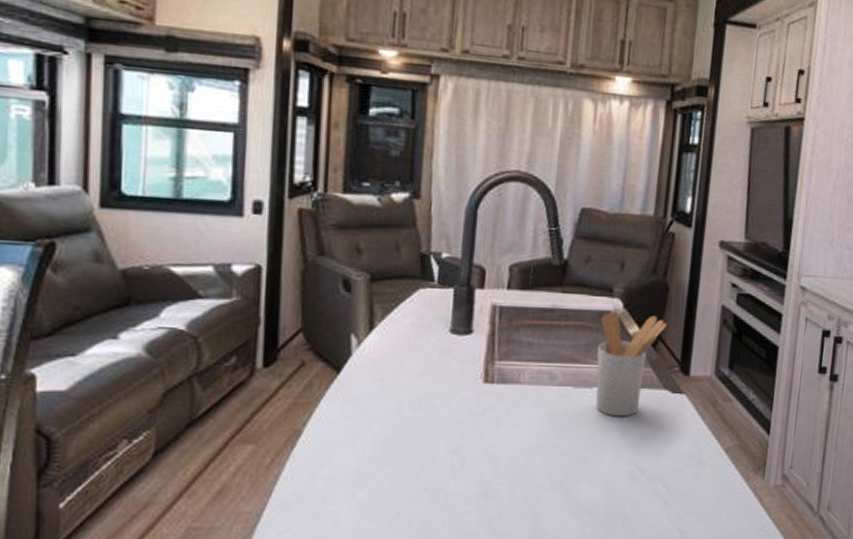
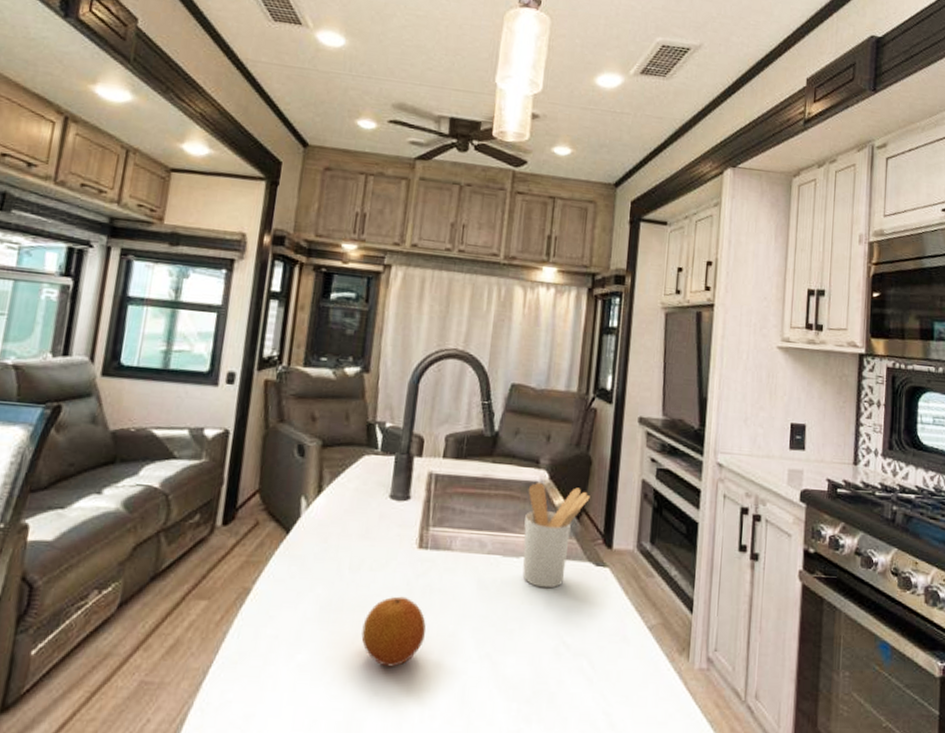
fruit: none [426,431,496,500] -> present [361,596,427,667]

